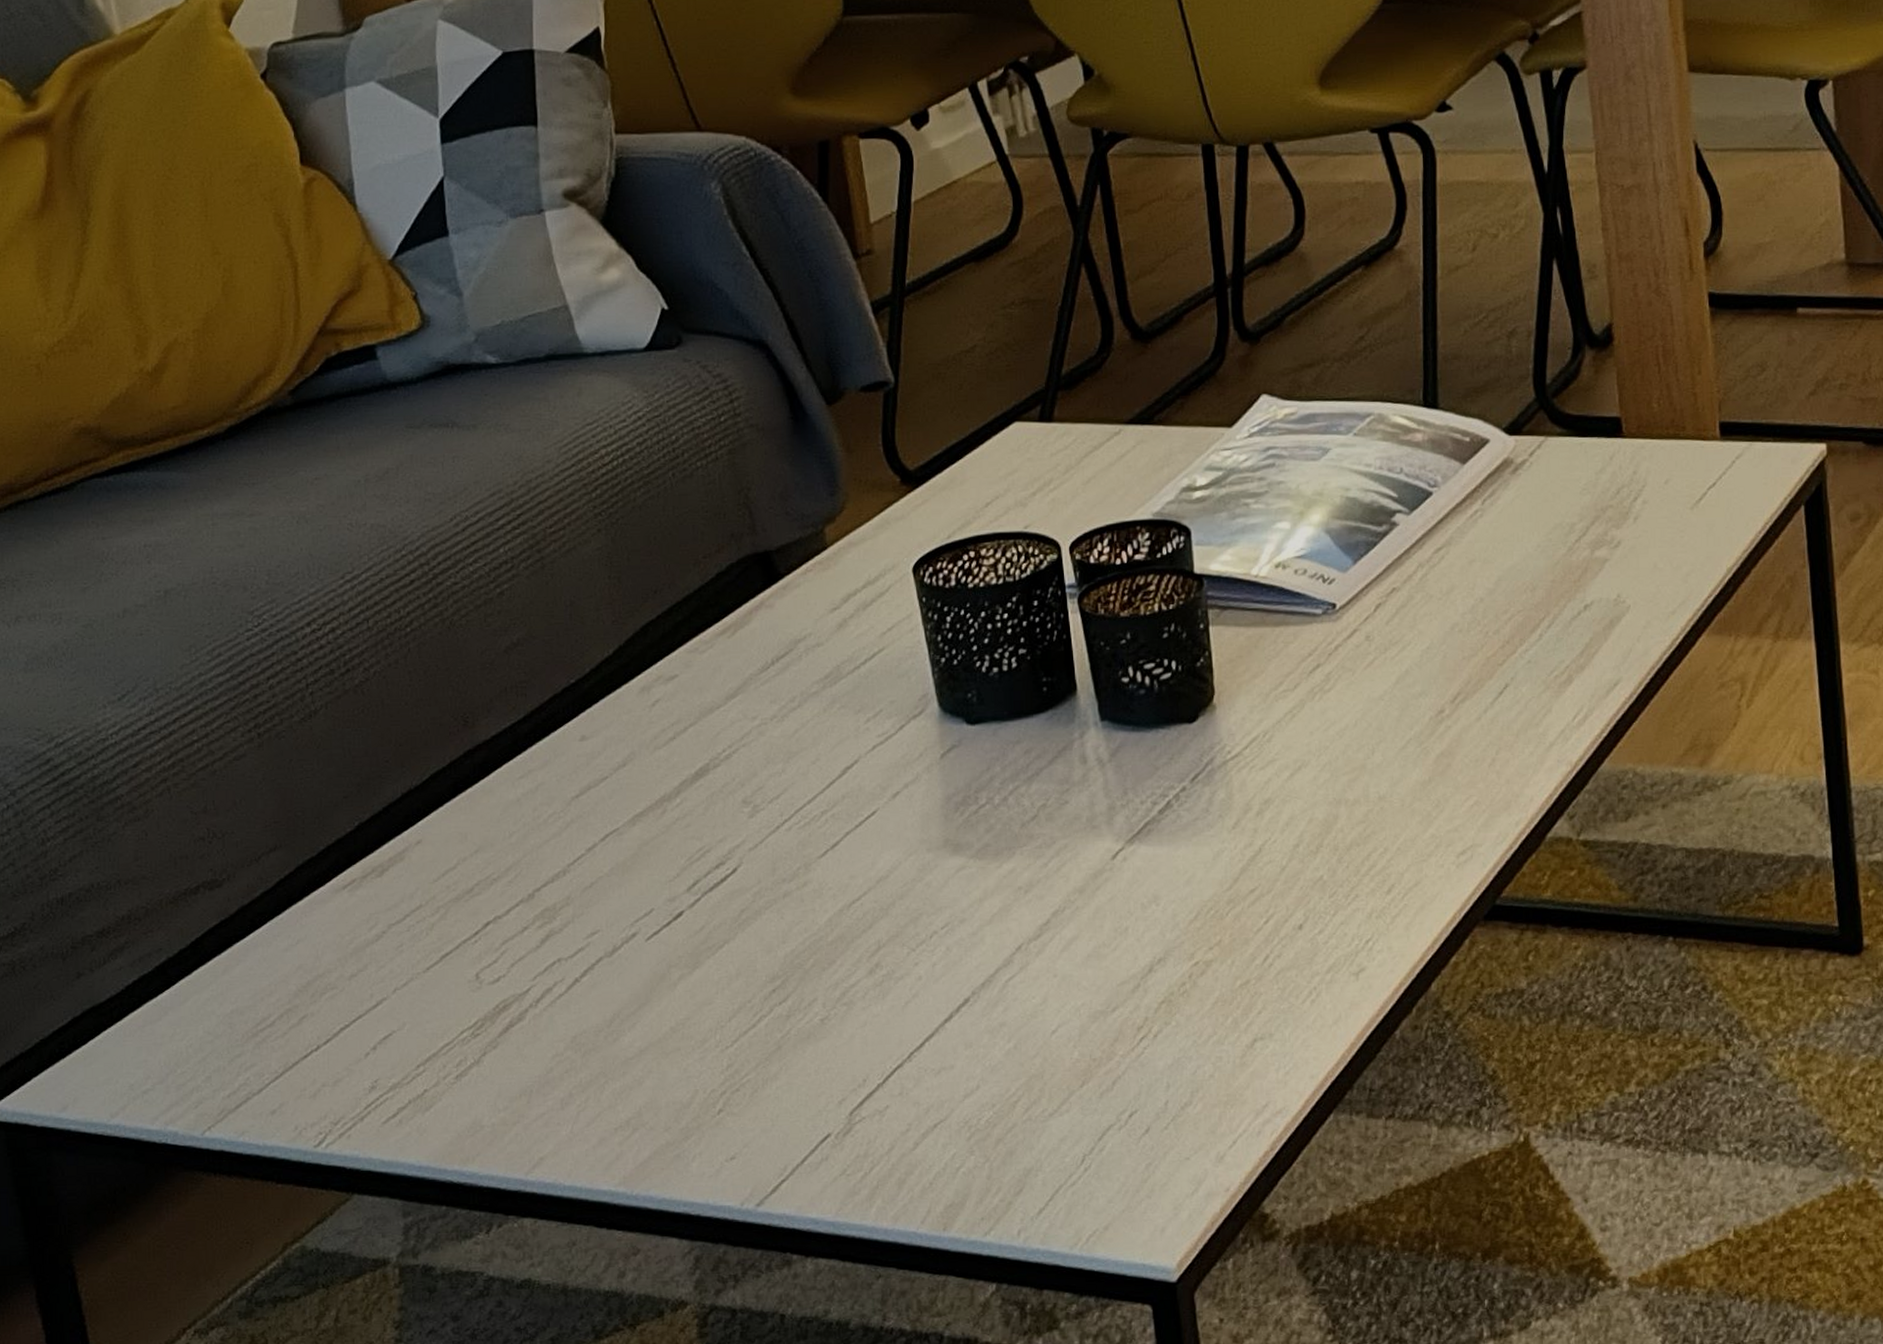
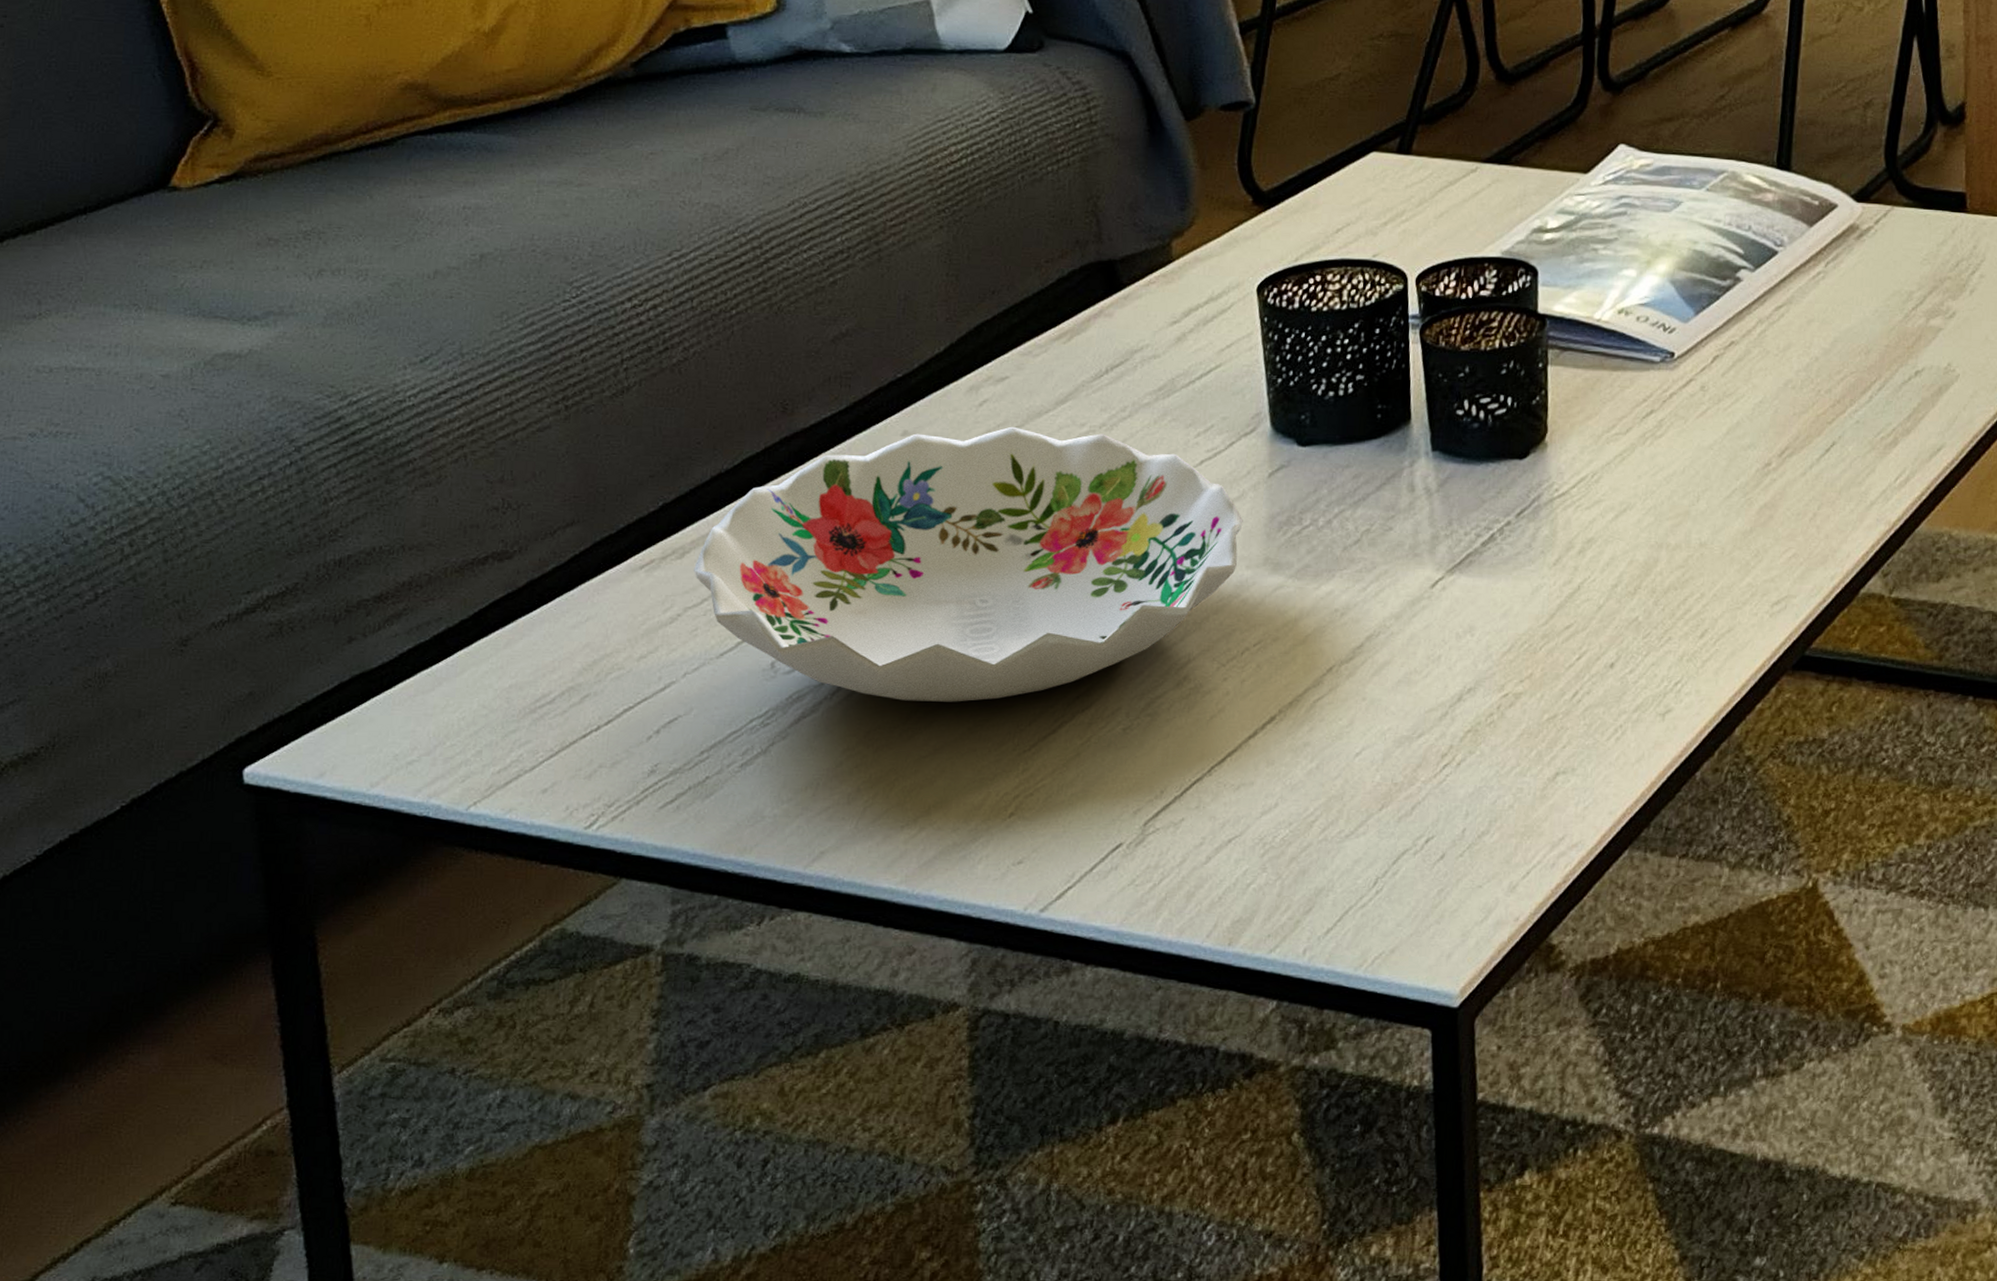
decorative bowl: none [394,724,921,1004] -> present [694,426,1244,702]

